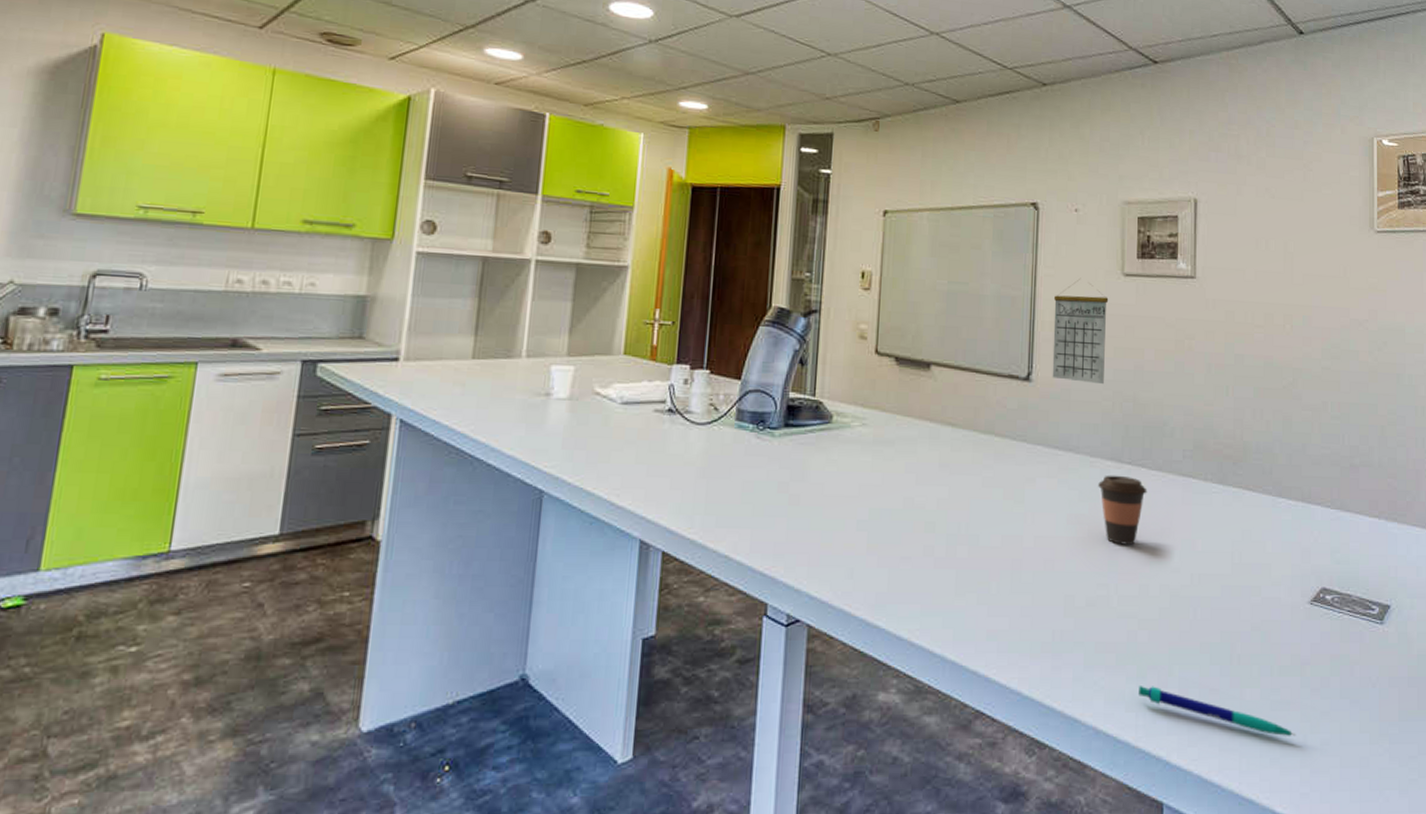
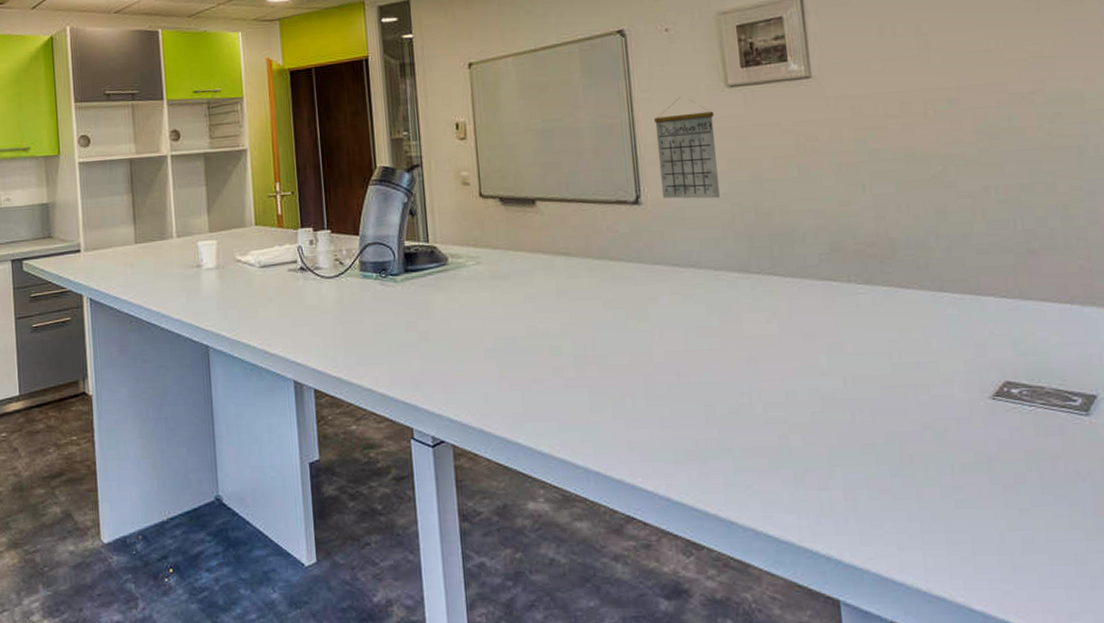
coffee cup: present [1098,475,1147,545] -> none [726,285,783,353]
pen: present [1139,686,1296,736] -> none [797,488,990,534]

